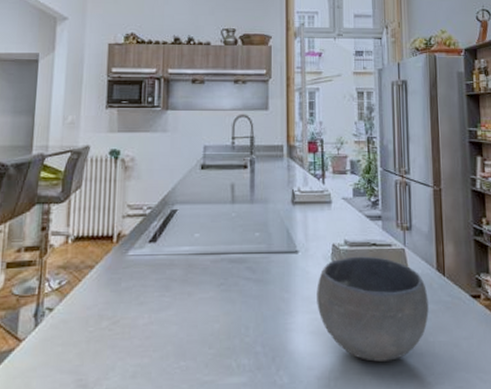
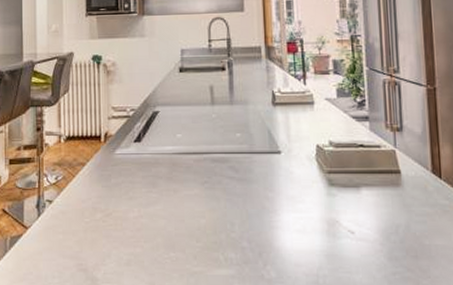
bowl: present [317,256,429,362] -> none [301,157,424,262]

